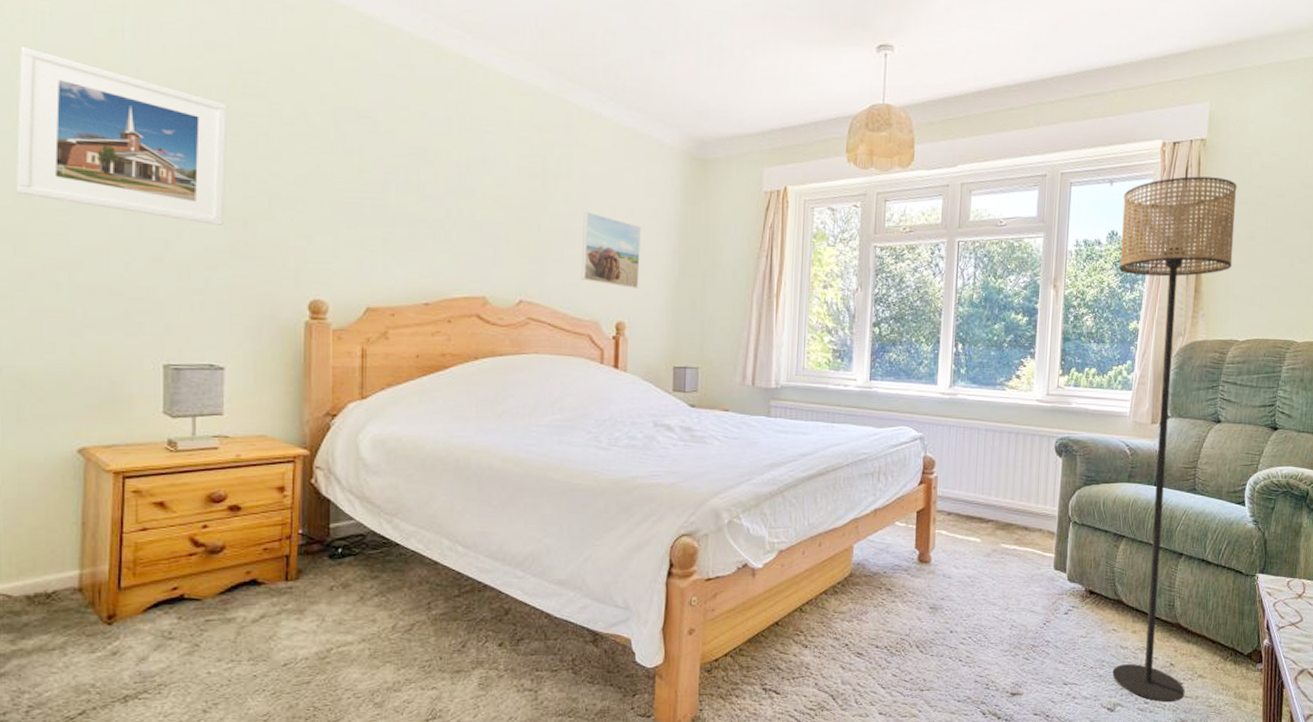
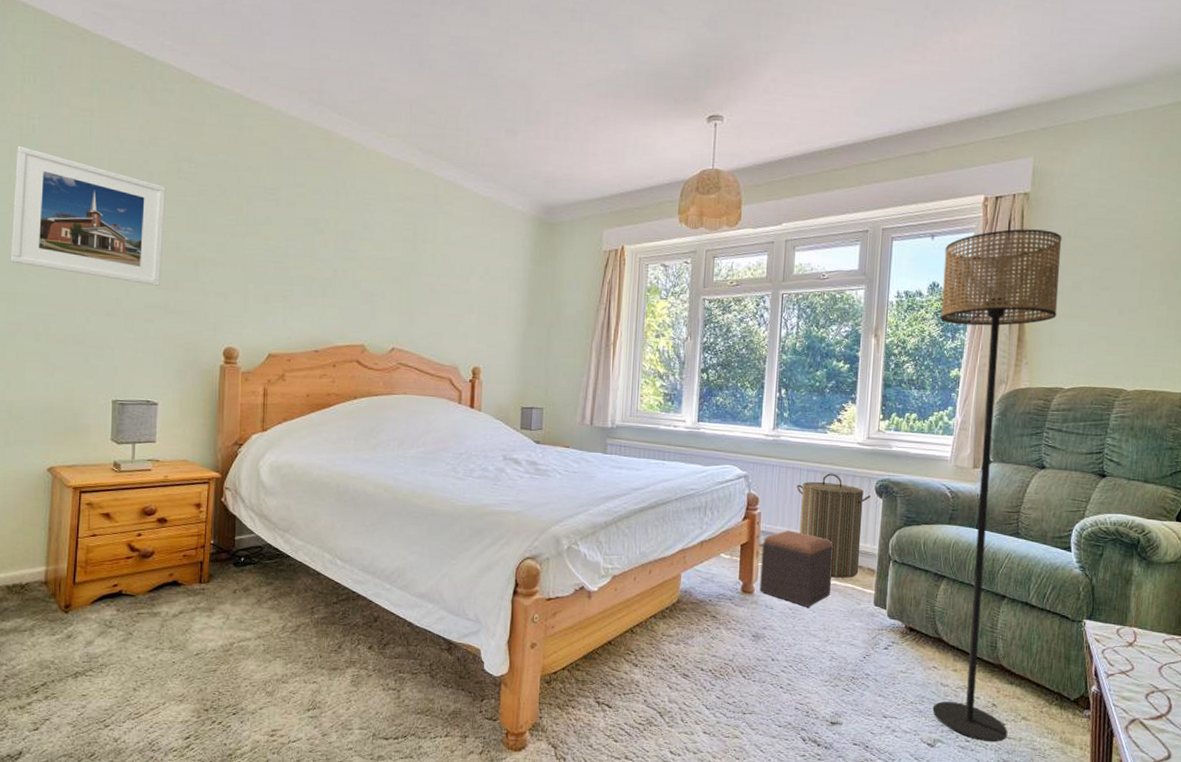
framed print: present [580,211,641,288] -> none [443,270,495,337]
footstool: none [937,494,1013,575] -> present [760,530,834,607]
laundry hamper: none [974,433,1050,542] -> present [796,473,871,578]

